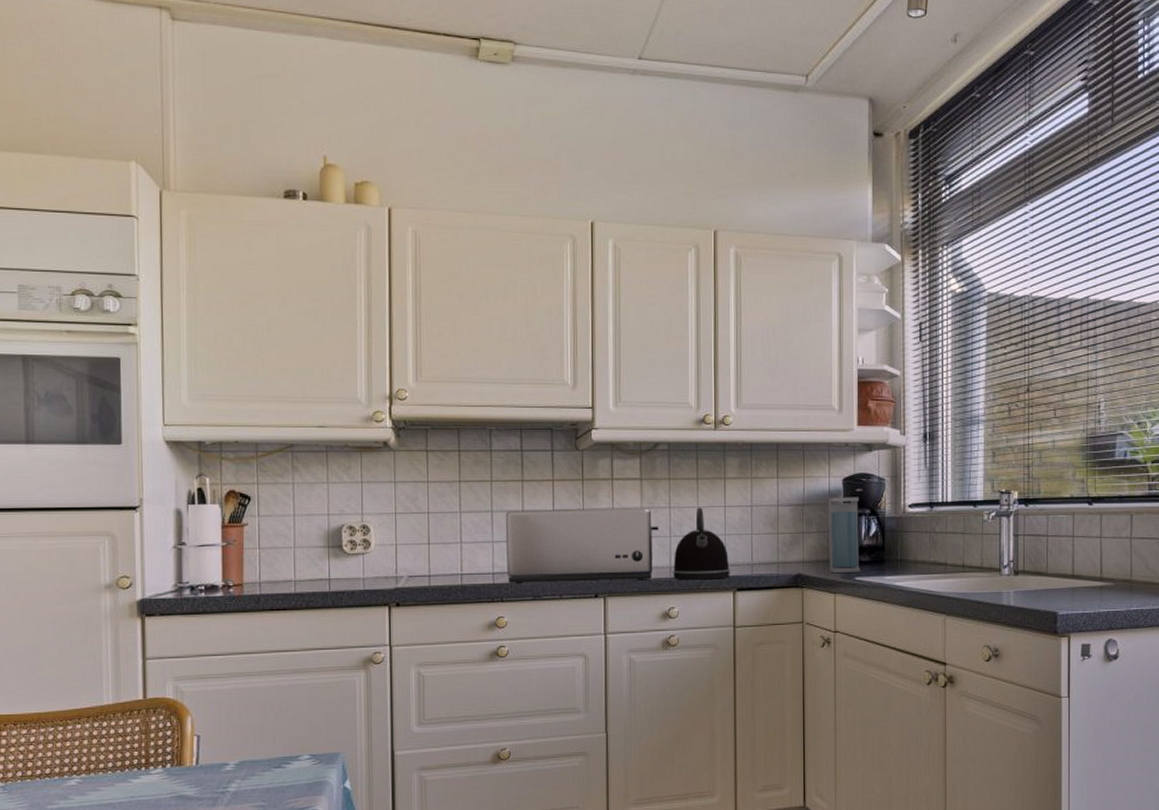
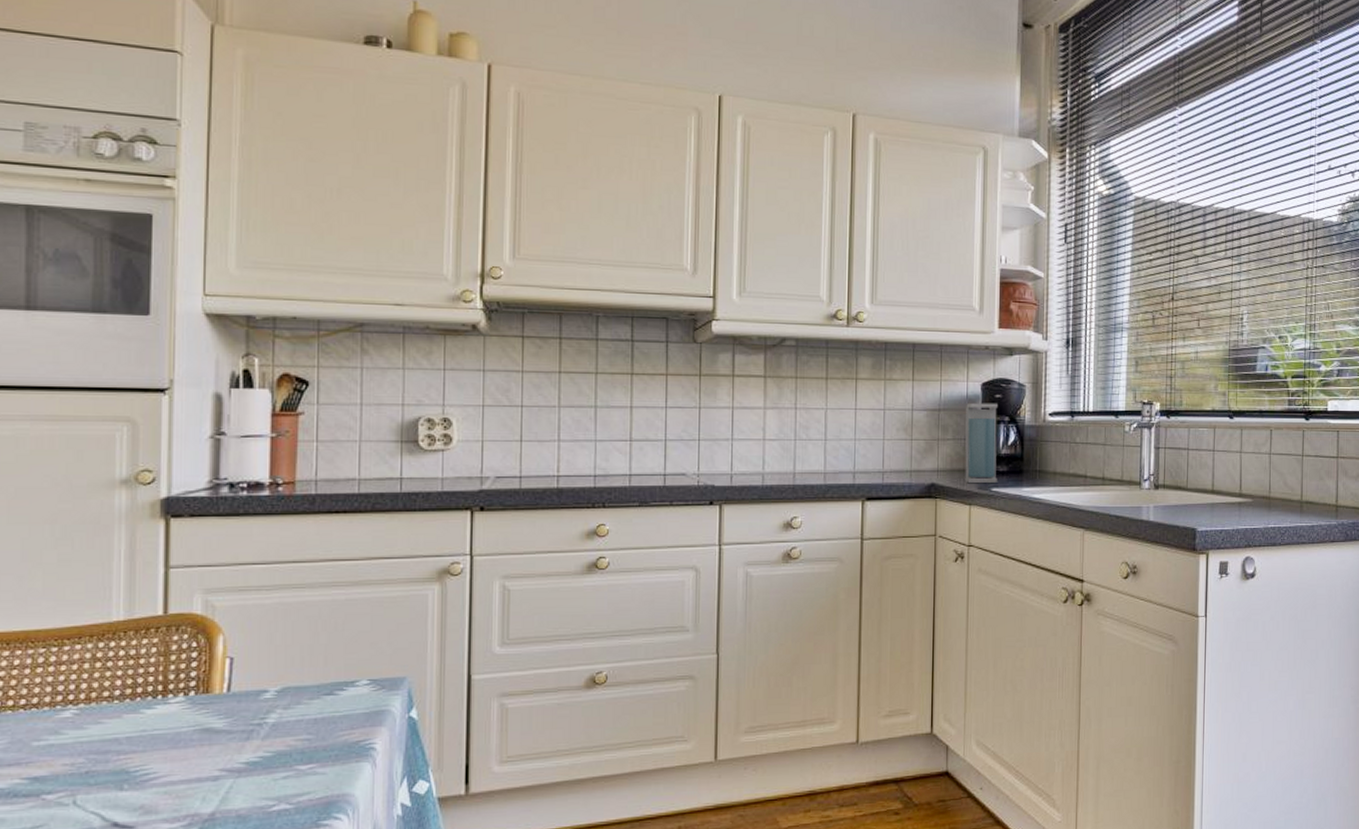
toaster: present [505,508,658,584] -> none [610,407,783,488]
kettle: present [672,507,731,580] -> none [796,409,861,488]

